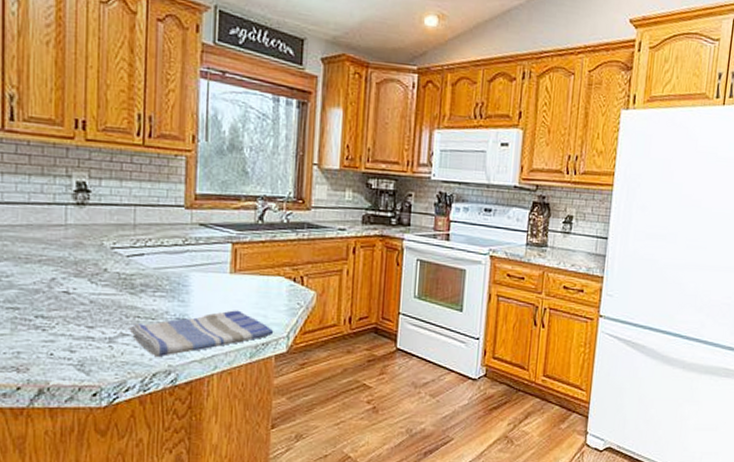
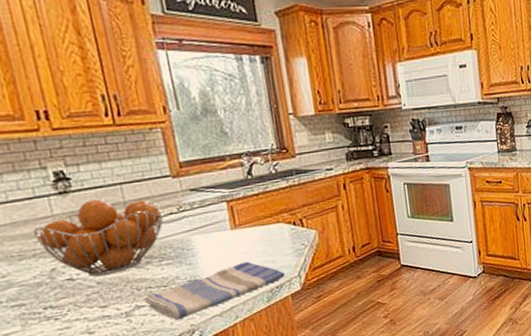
fruit basket: none [45,216,170,295] -> present [33,199,165,277]

